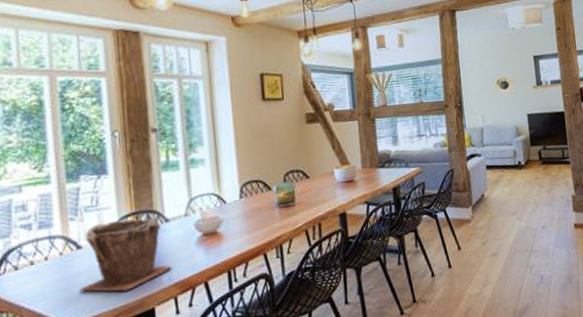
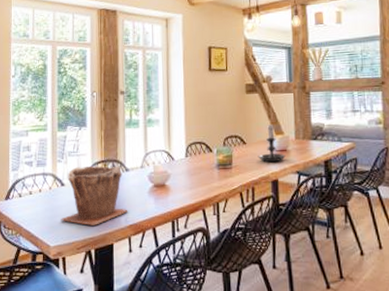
candle holder: none [323,153,353,196] -> present [258,122,286,163]

